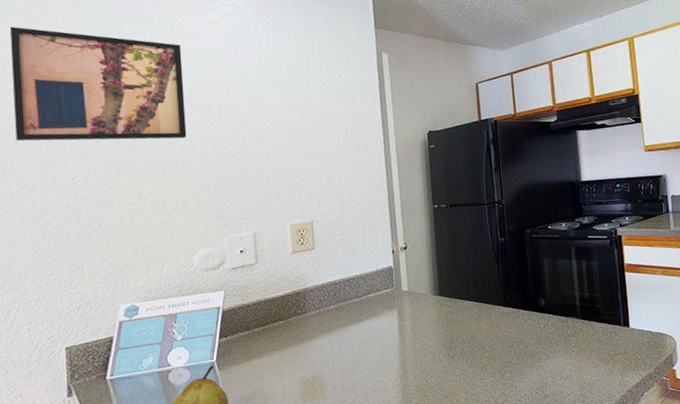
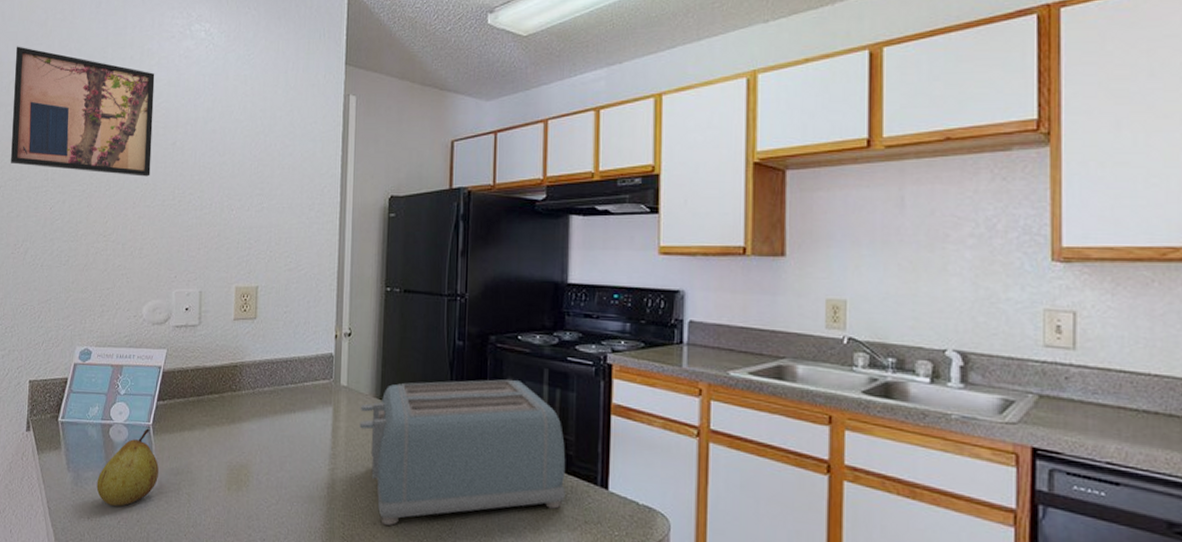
toaster: none [422,260,599,396] -> present [359,379,566,526]

